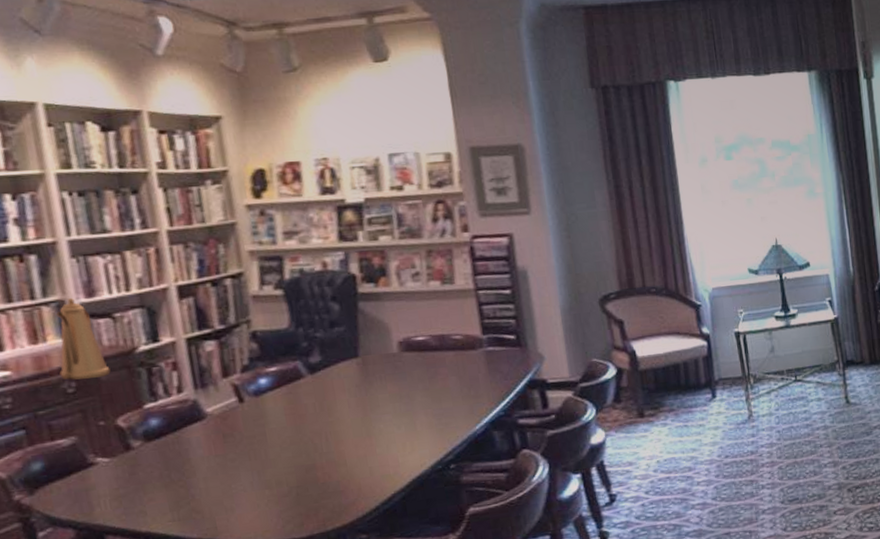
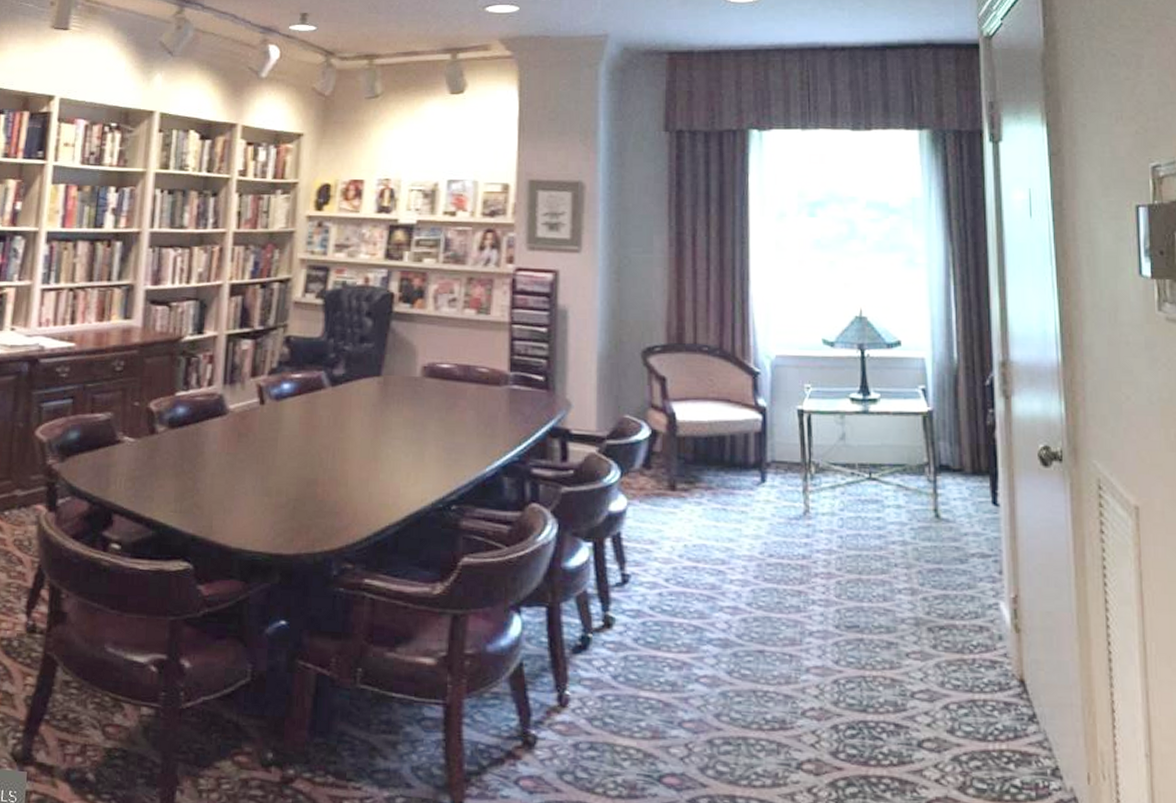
coffee pot: present [56,298,111,380] -> none [113,284,156,361]

